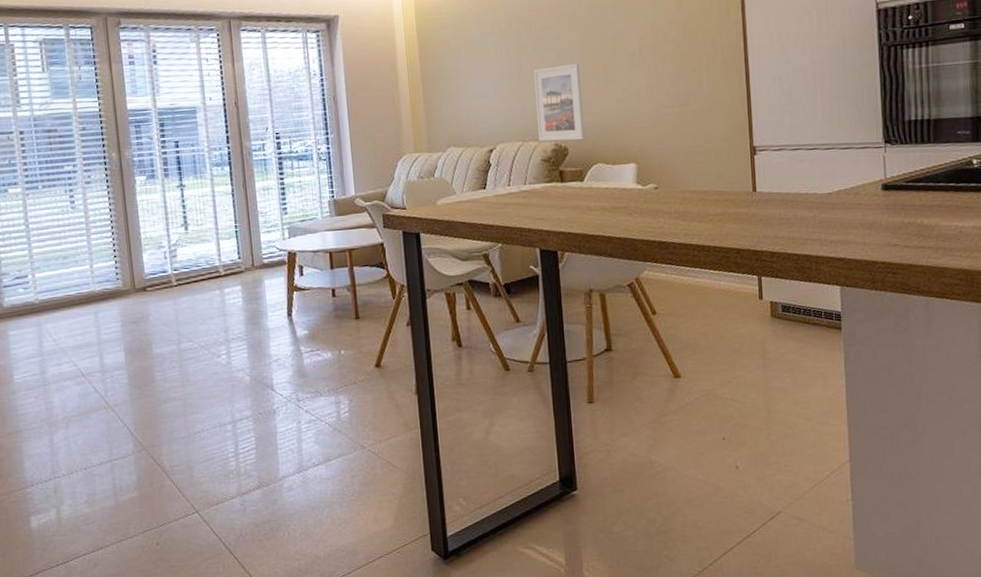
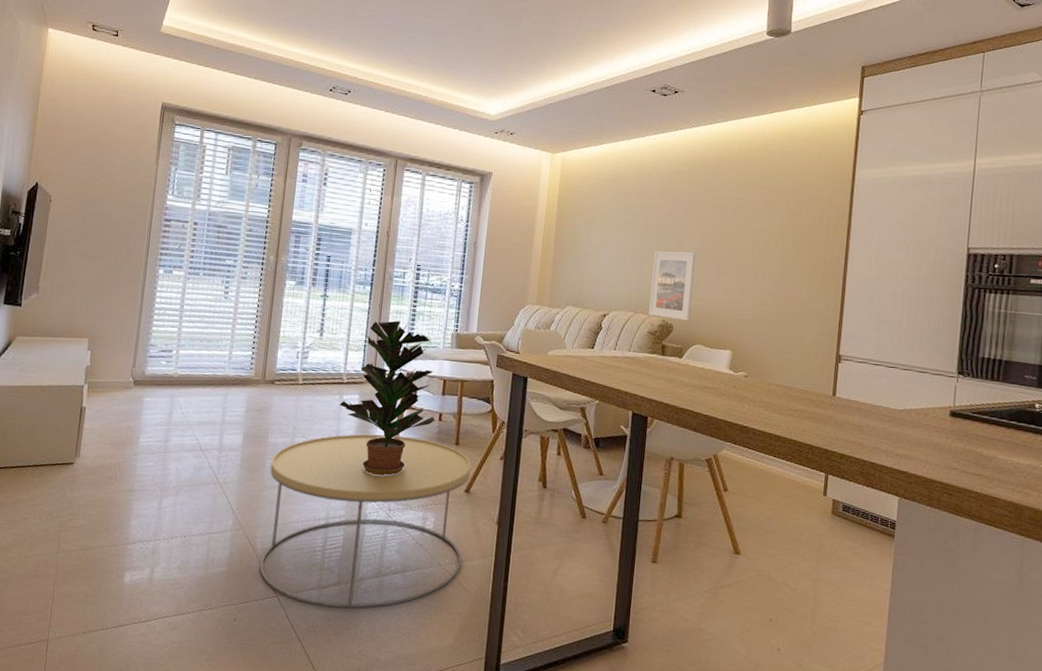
coffee table: none [160,319,386,514] -> present [259,434,471,609]
potted plant: none [221,198,328,367] -> present [339,320,435,476]

